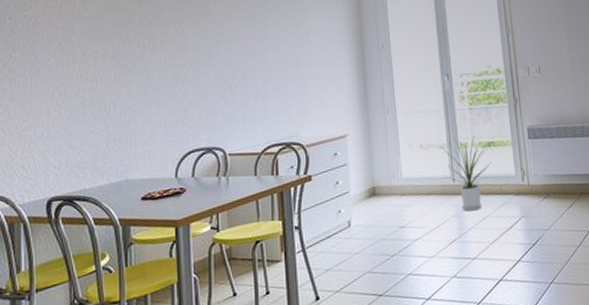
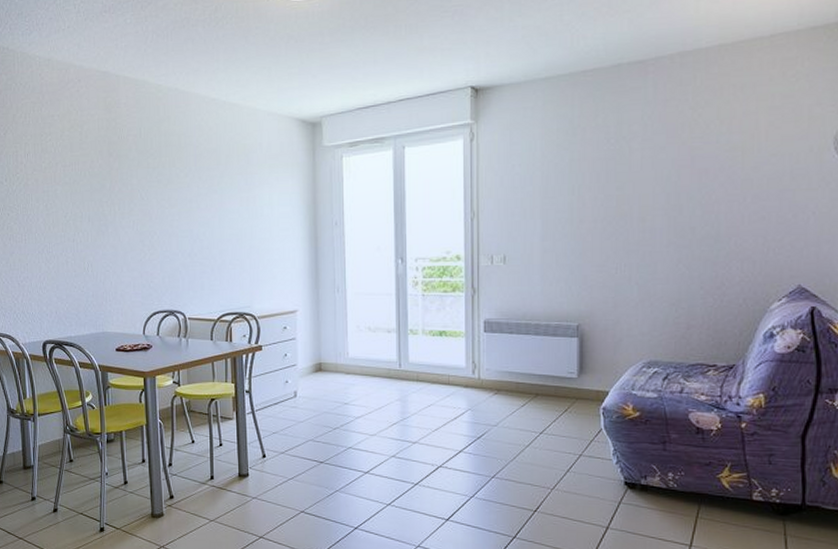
house plant: present [442,135,492,212] -> none [391,323,441,397]

